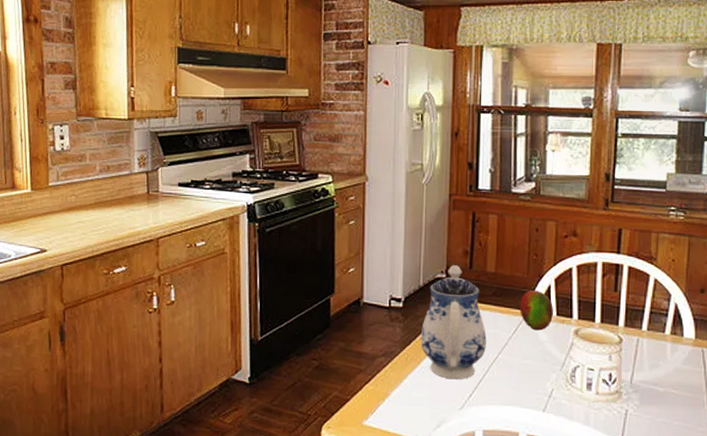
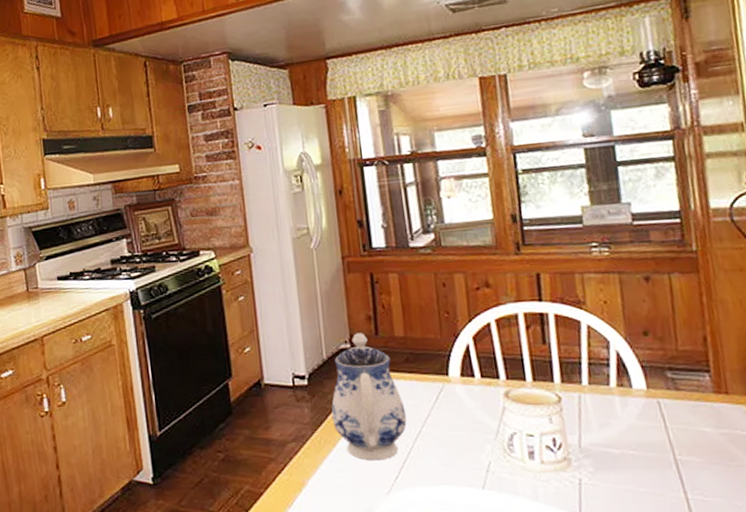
fruit: present [520,291,554,331] -> none [437,352,478,397]

